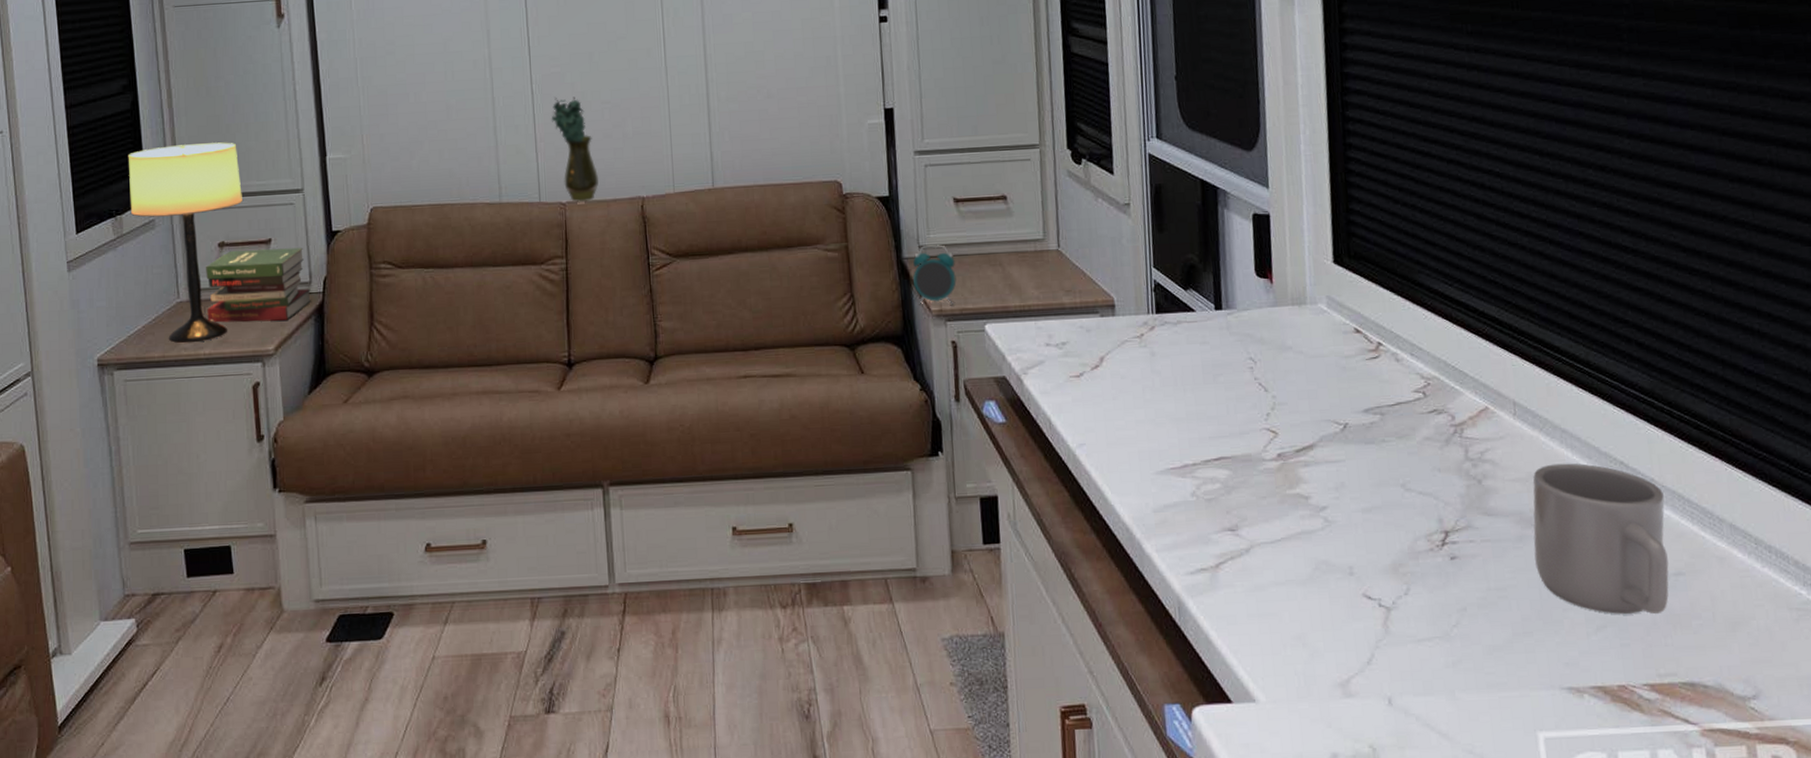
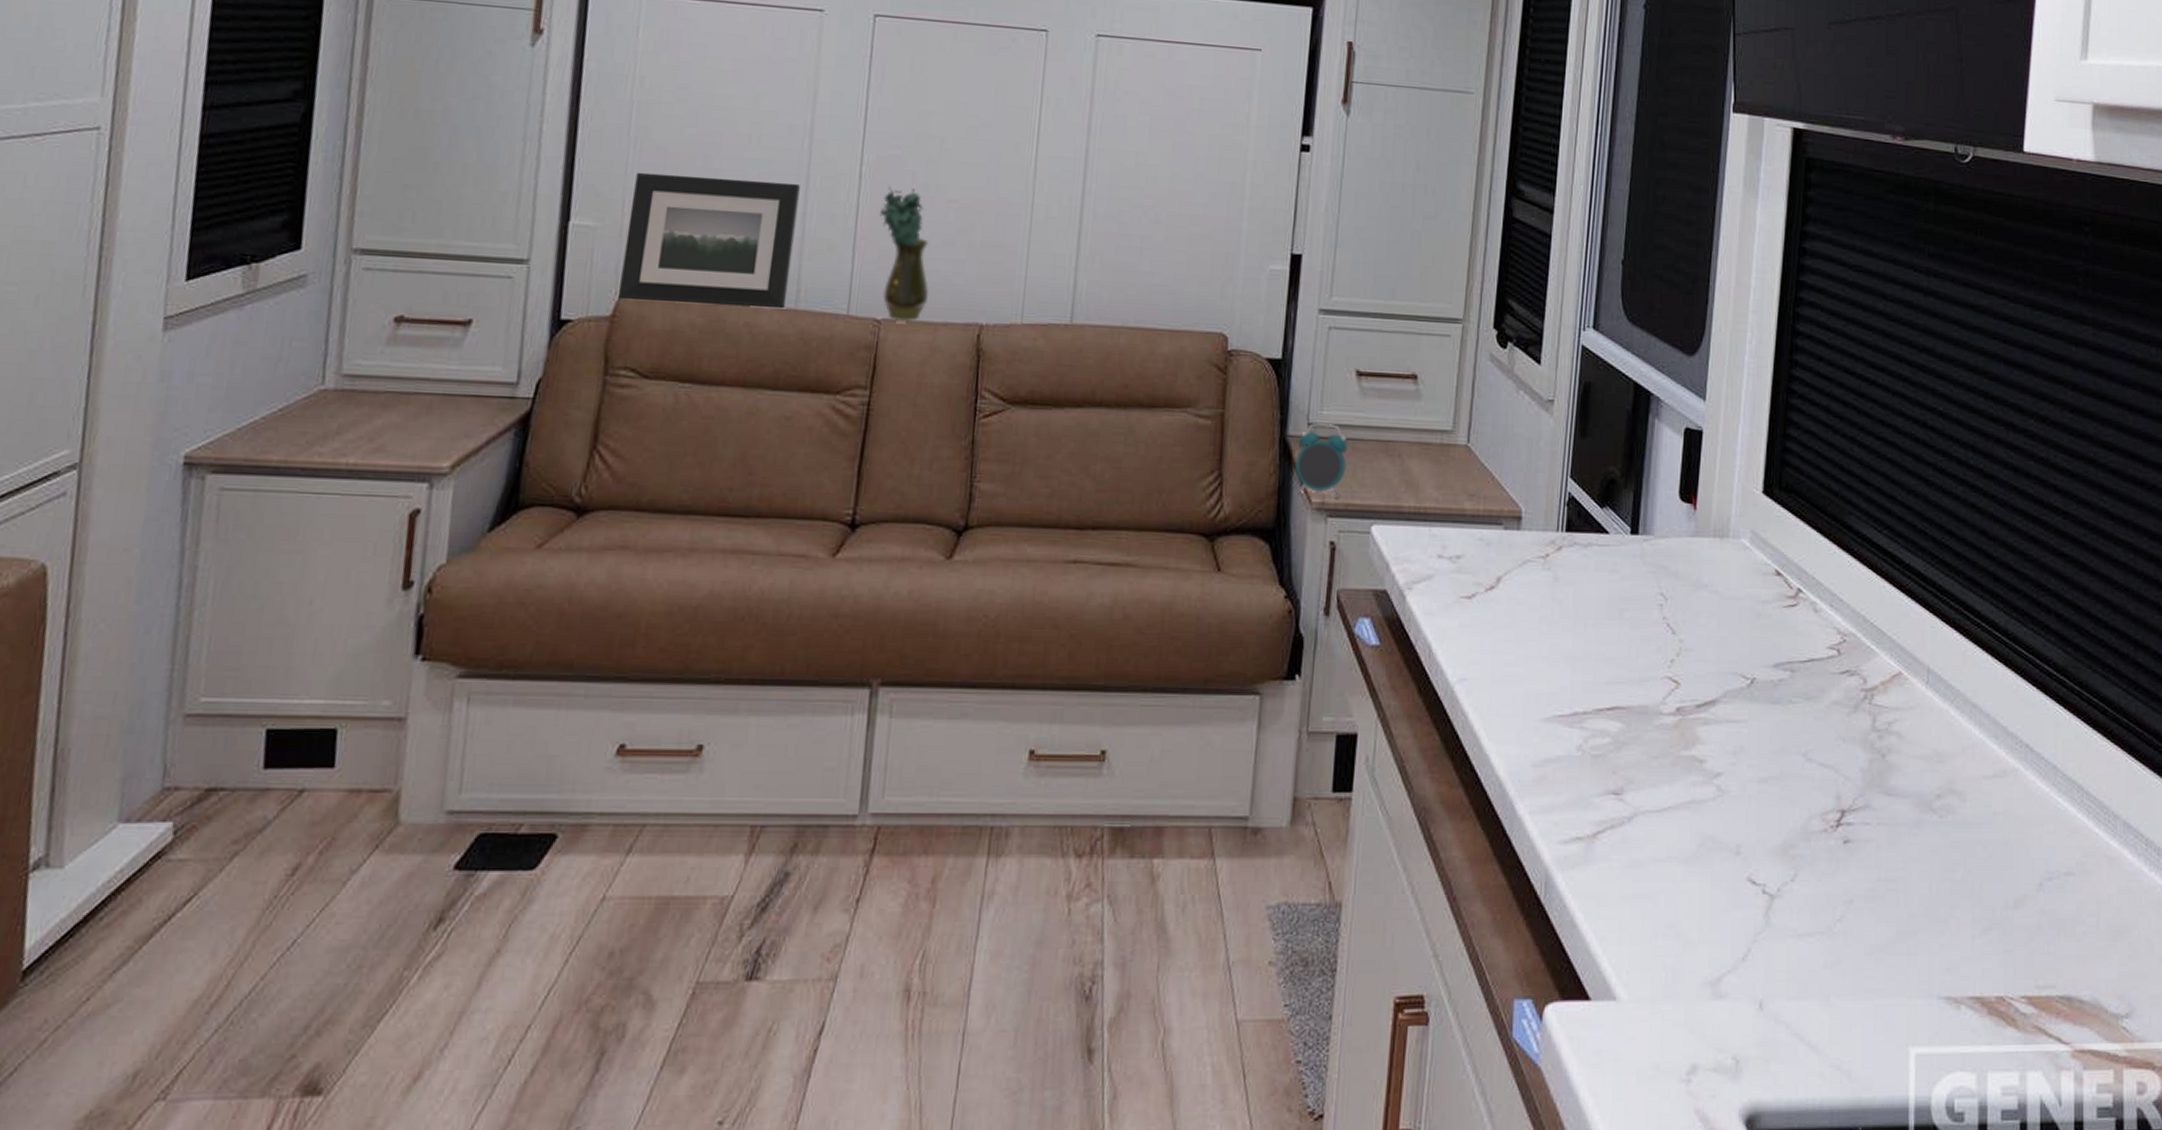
table lamp: present [128,142,244,344] -> none [272,179,446,447]
books: present [206,247,311,323] -> none [360,329,516,430]
picture frame: none [368,105,493,211] -> present [617,172,800,309]
mug: present [1532,463,1669,614] -> none [1929,741,2064,917]

